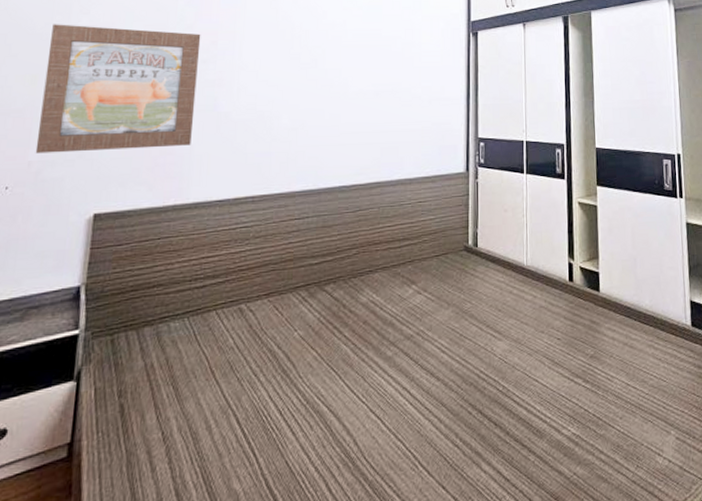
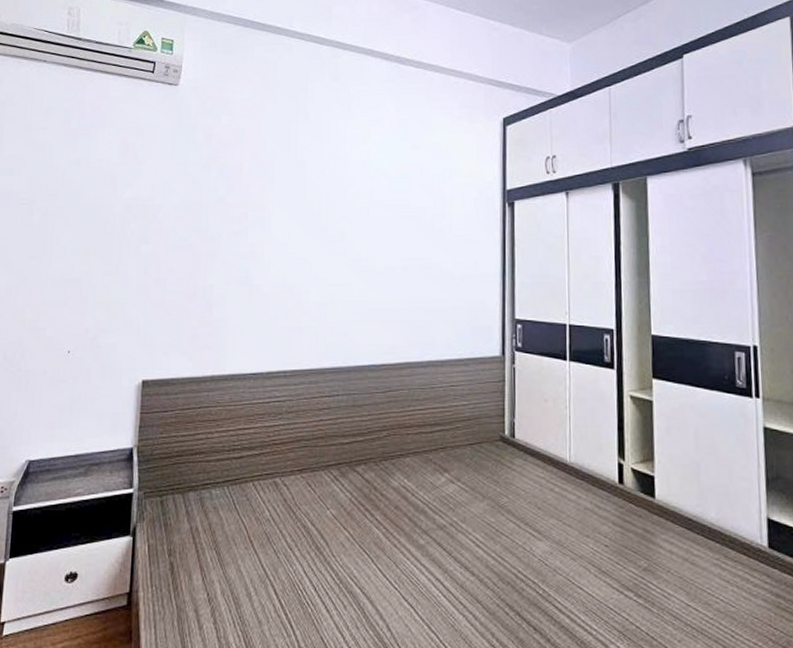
wall art: present [35,24,201,154] -> none [91,196,233,321]

